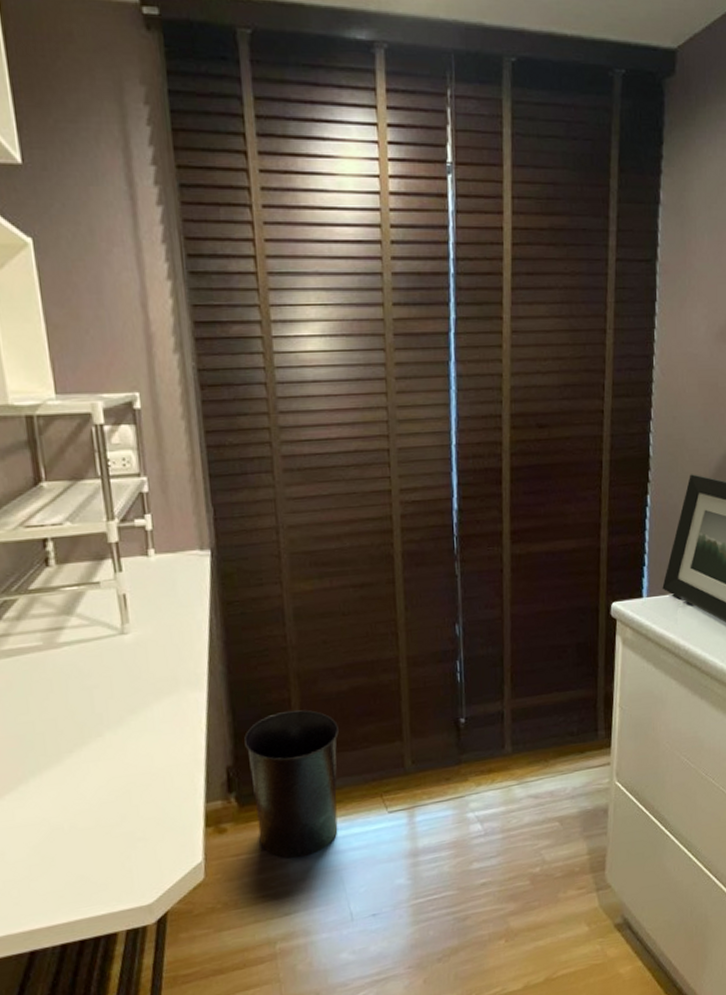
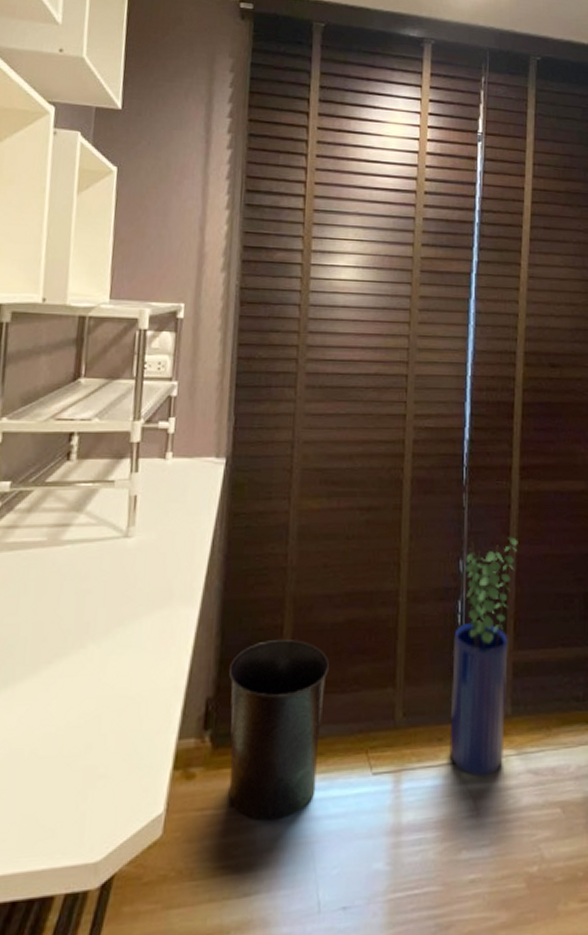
vase: none [454,587,512,805] -> present [449,525,518,777]

